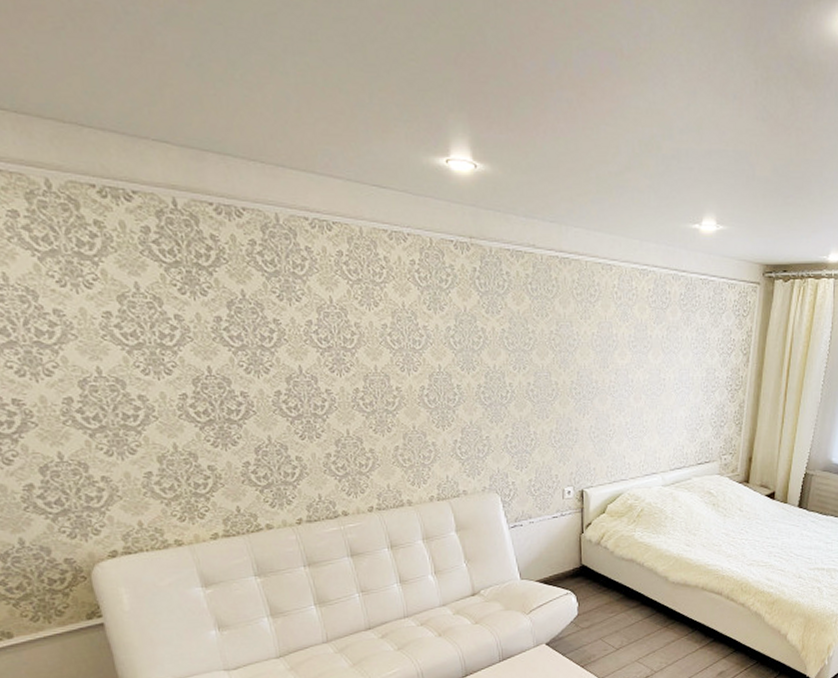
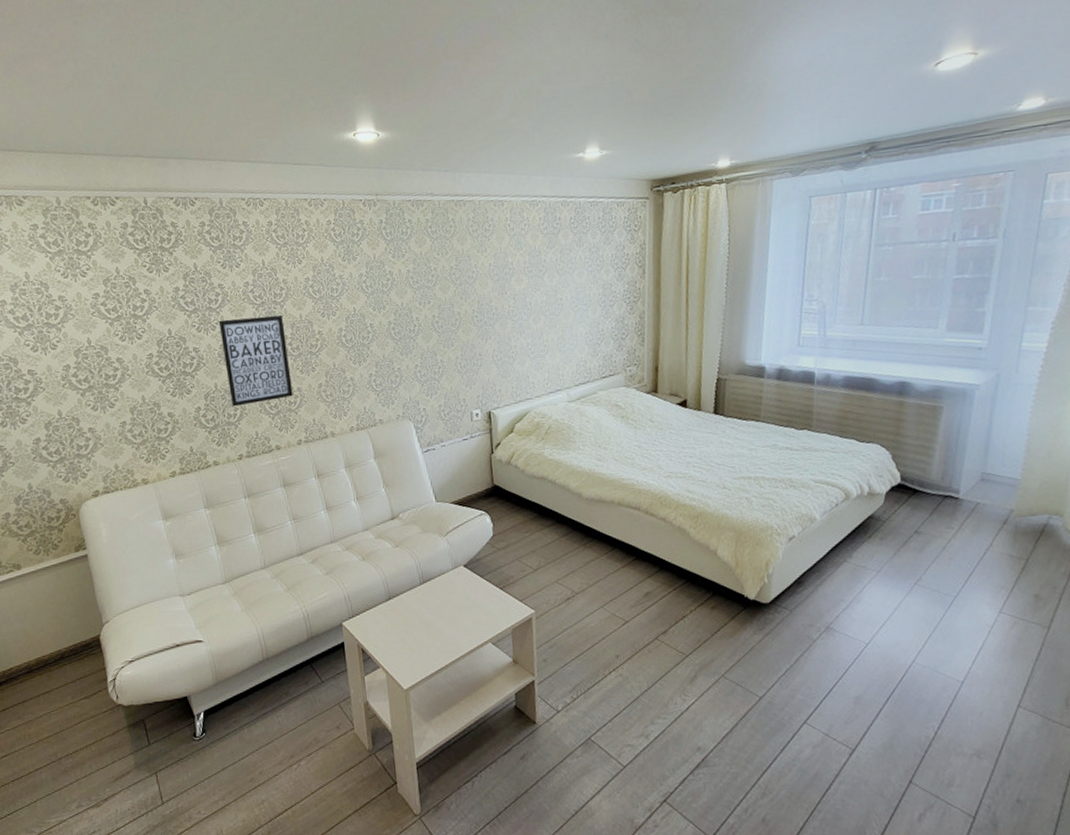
wall art: none [273,362,364,465] -> present [218,315,293,407]

